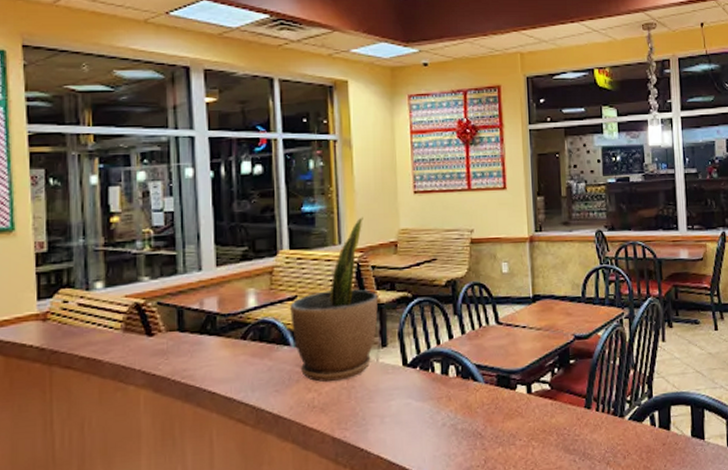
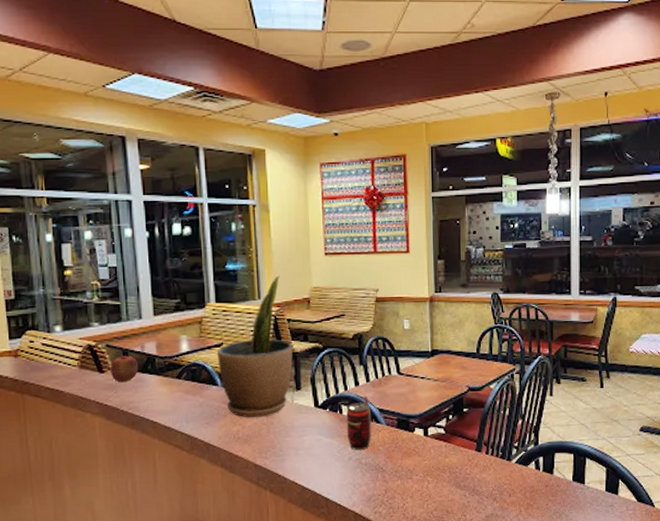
apple: none [162,314,196,347] -> present [111,355,139,383]
beverage can: none [439,350,468,414] -> present [346,395,372,450]

